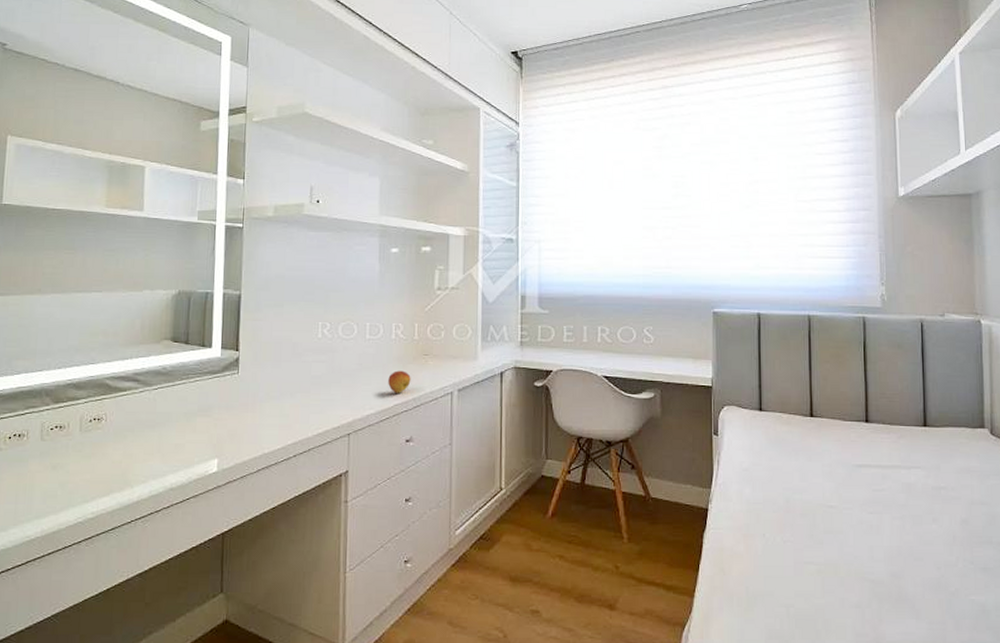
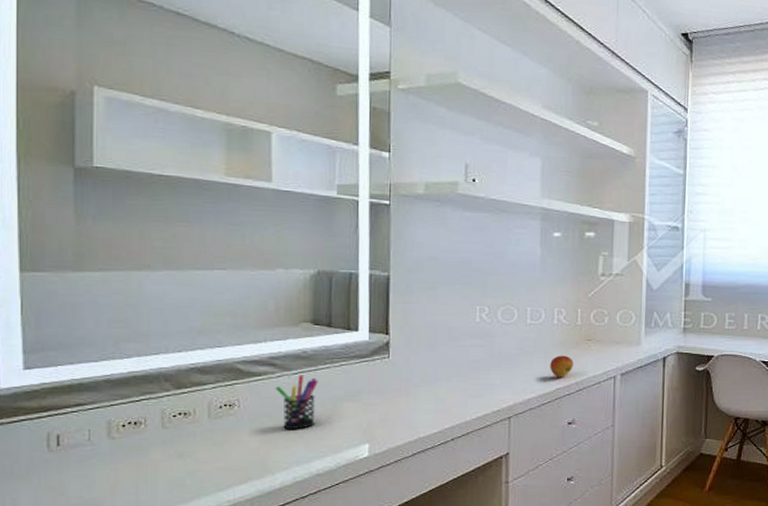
pen holder: none [137,390,175,443] -> present [275,374,318,429]

